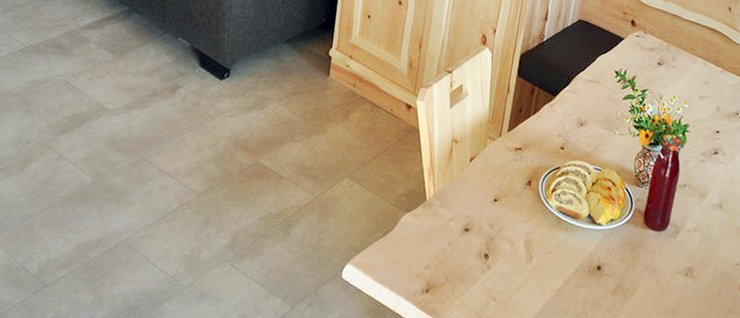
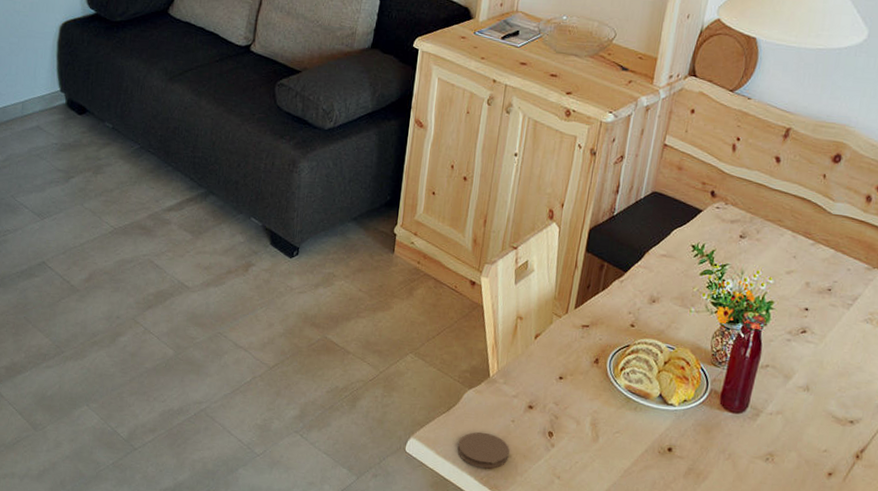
coaster: none [394,256,447,293] -> present [457,432,510,469]

